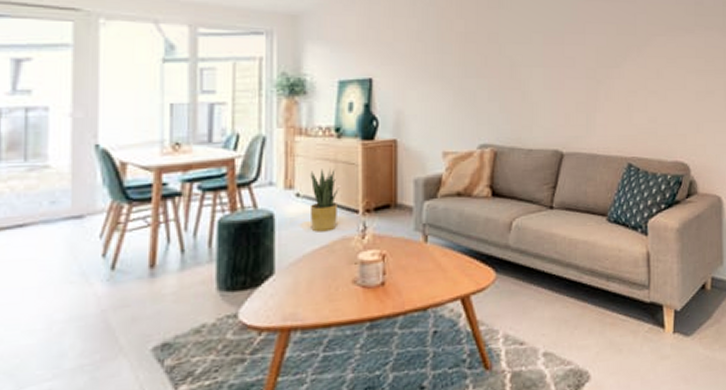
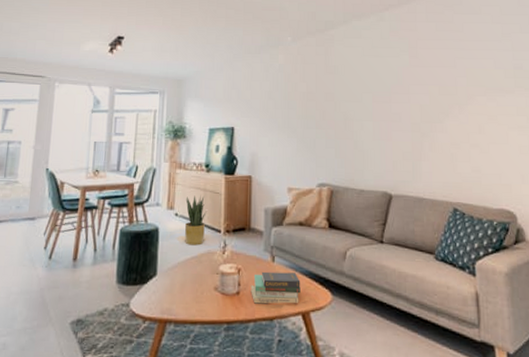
books: none [399,252,459,294] -> present [251,271,301,304]

